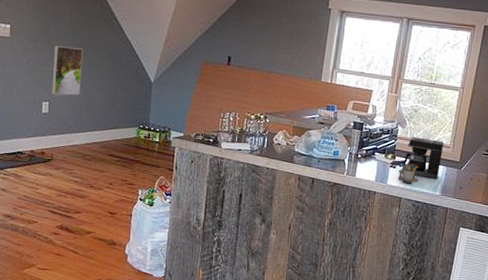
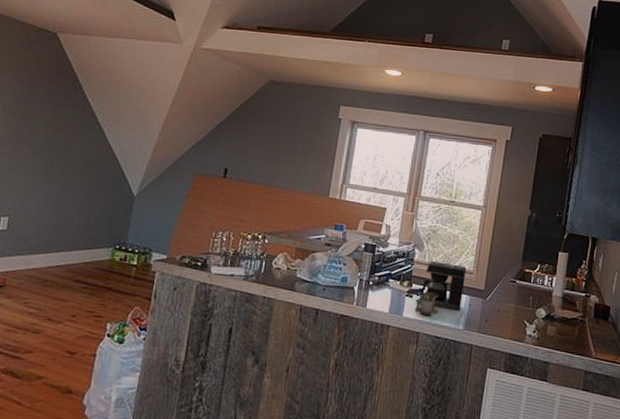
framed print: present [51,46,83,96] -> none [13,153,57,210]

